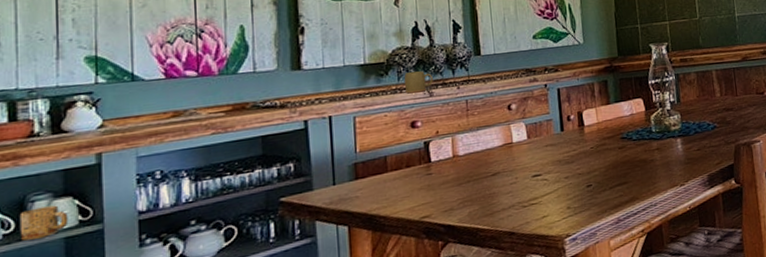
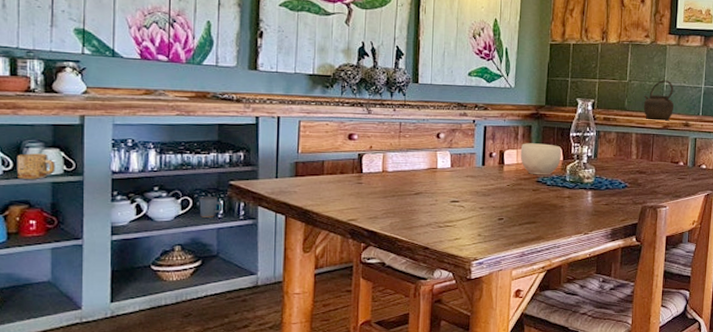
mug: none [245,219,275,246] -> present [199,196,223,218]
mug: present [403,71,433,94] -> none [346,88,372,108]
bowl: none [599,96,643,132] -> present [520,143,561,176]
kettle: none [717,11,750,55] -> present [643,80,675,121]

